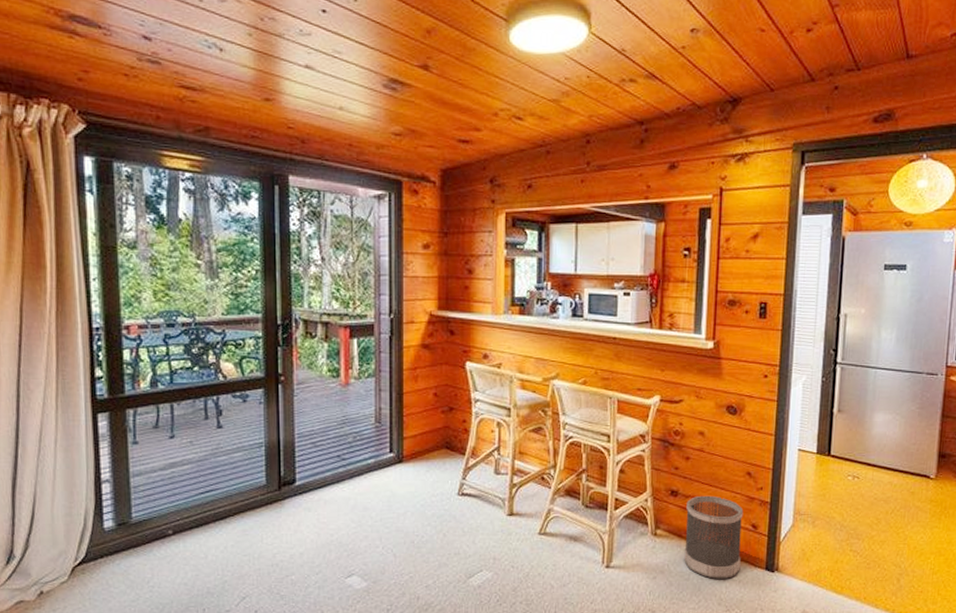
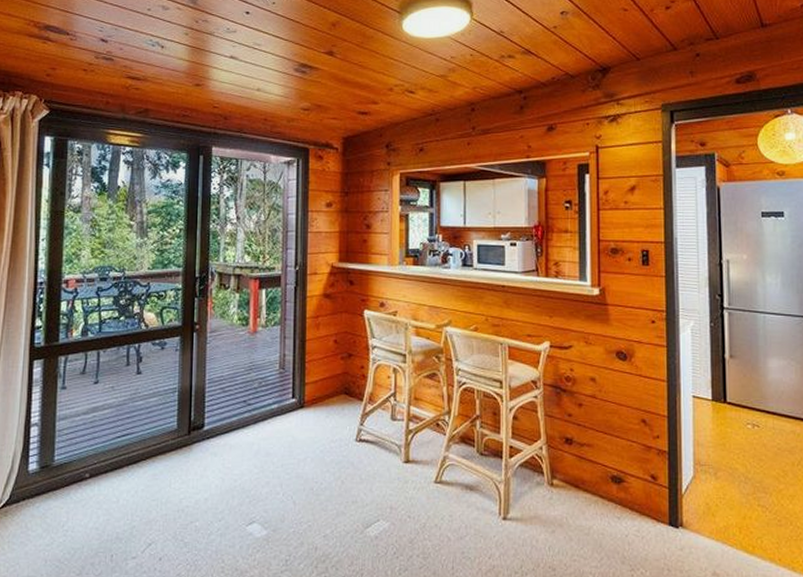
wastebasket: present [684,495,744,579] -> none [582,443,642,534]

